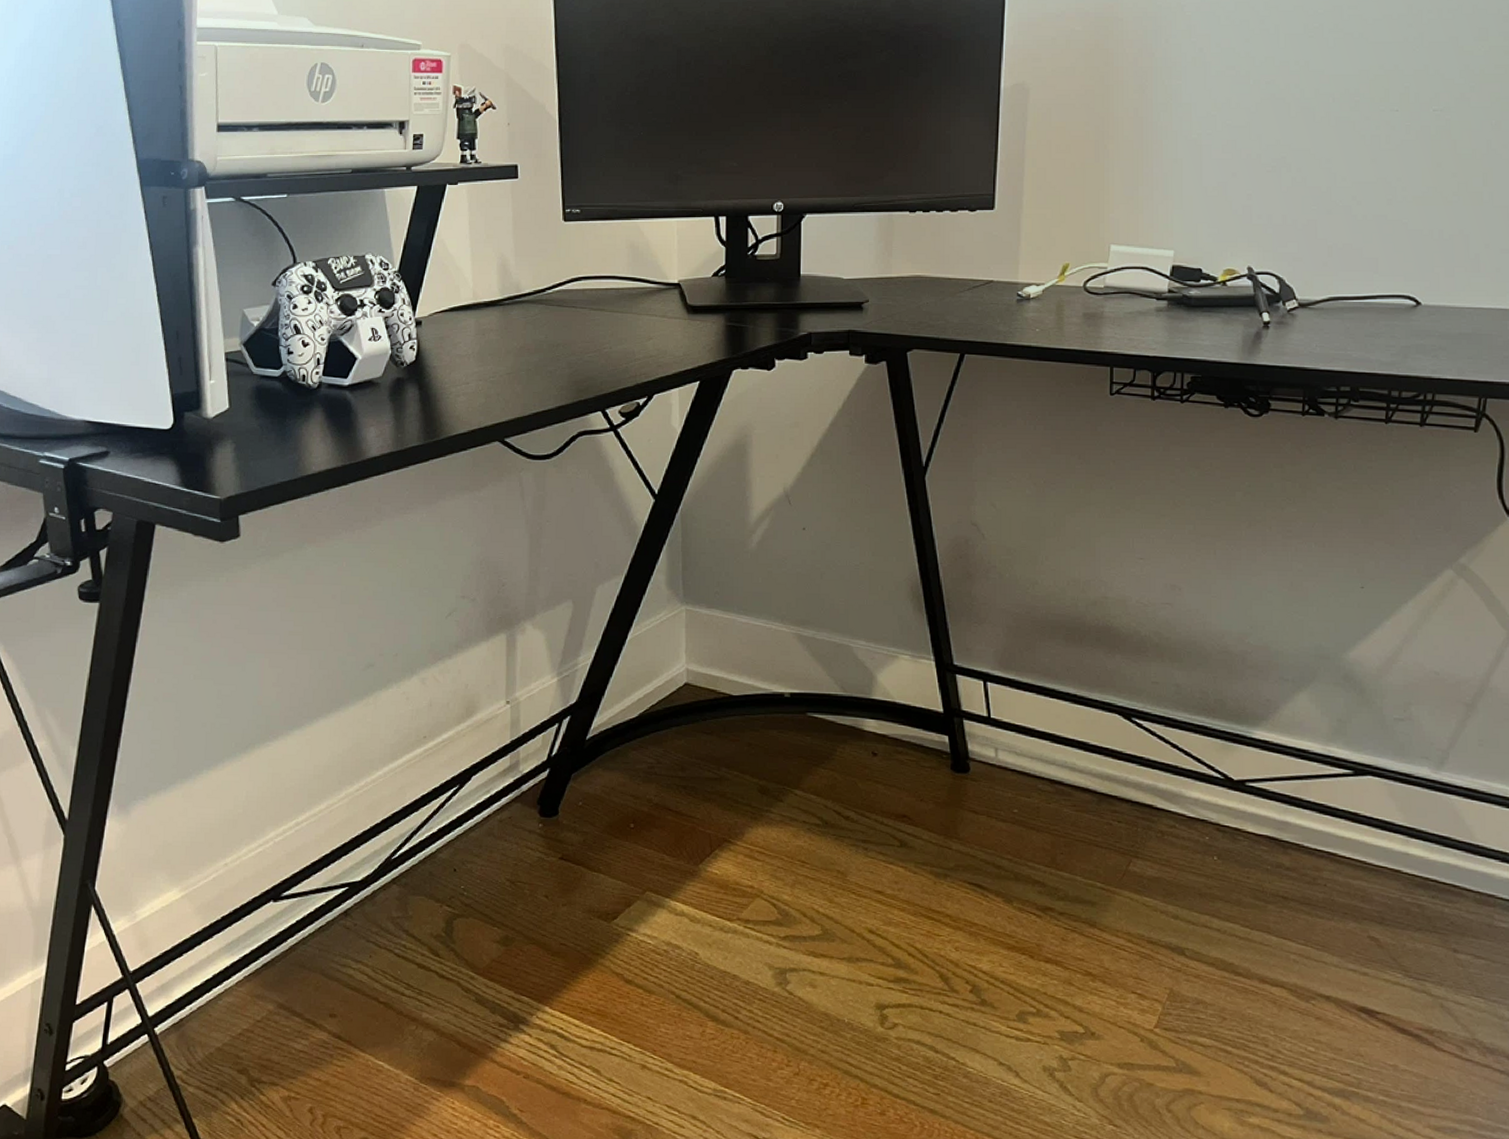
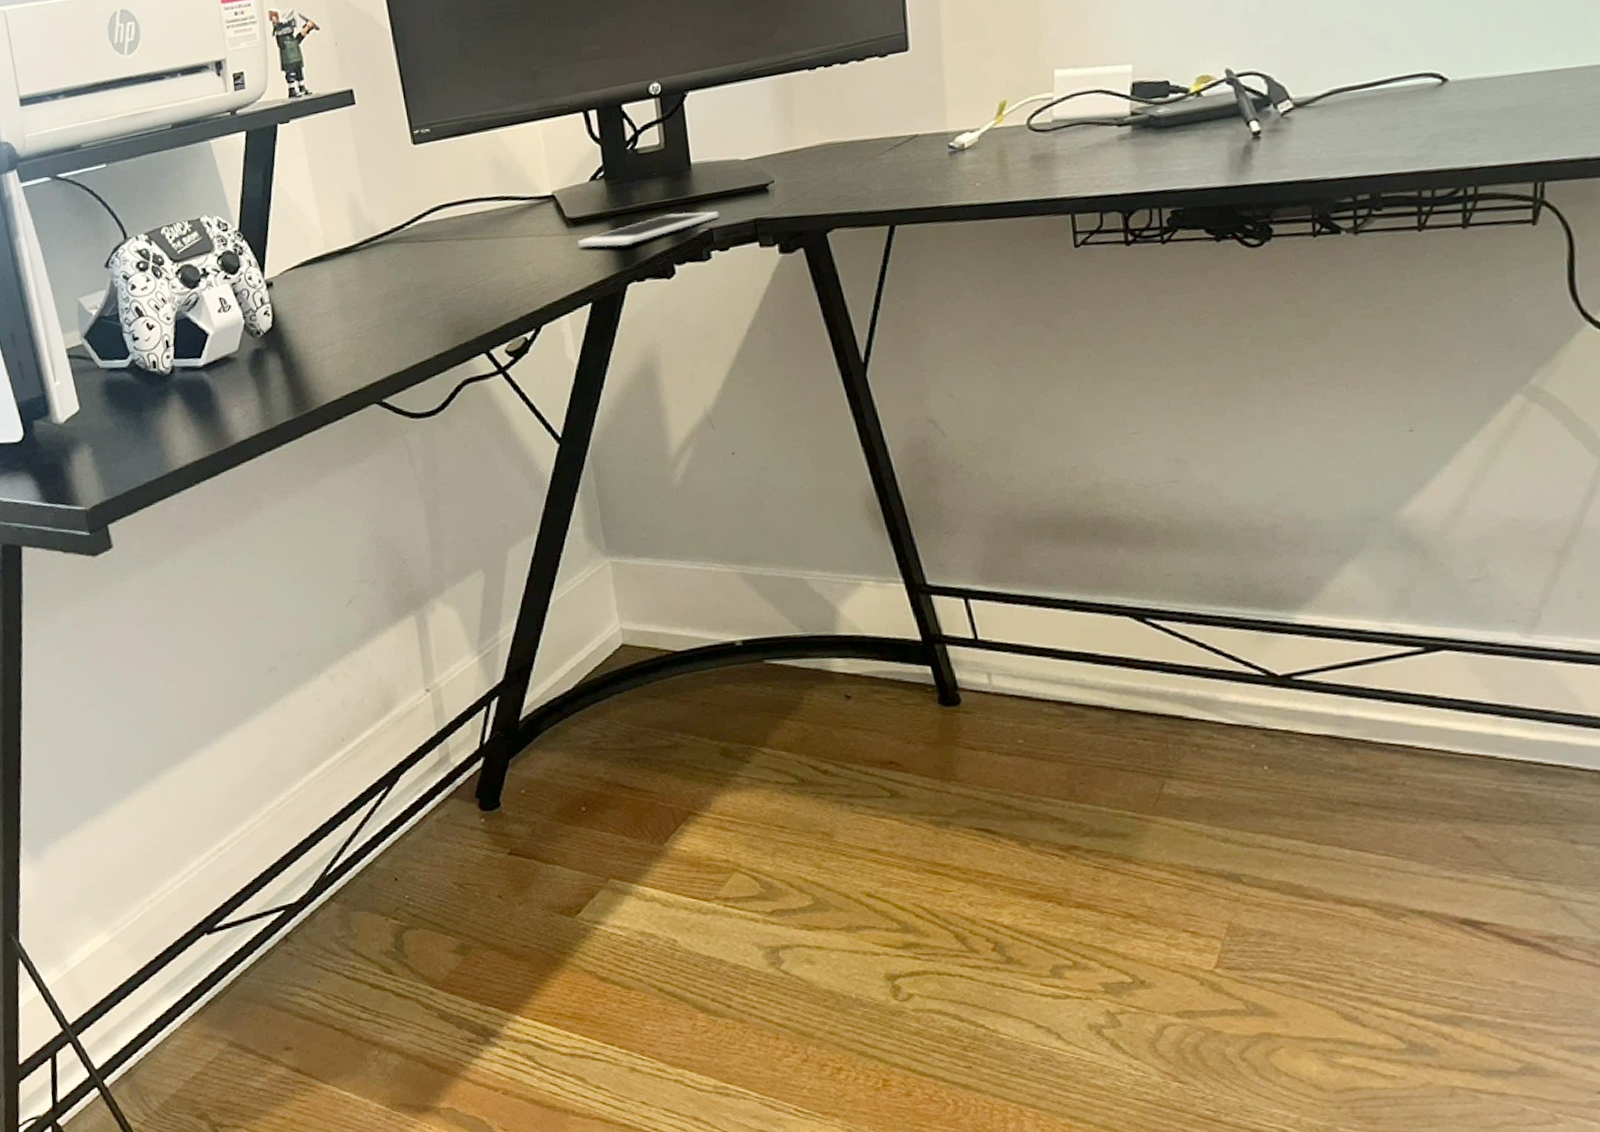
cell phone: none [695,315,819,337] -> present [578,211,720,247]

